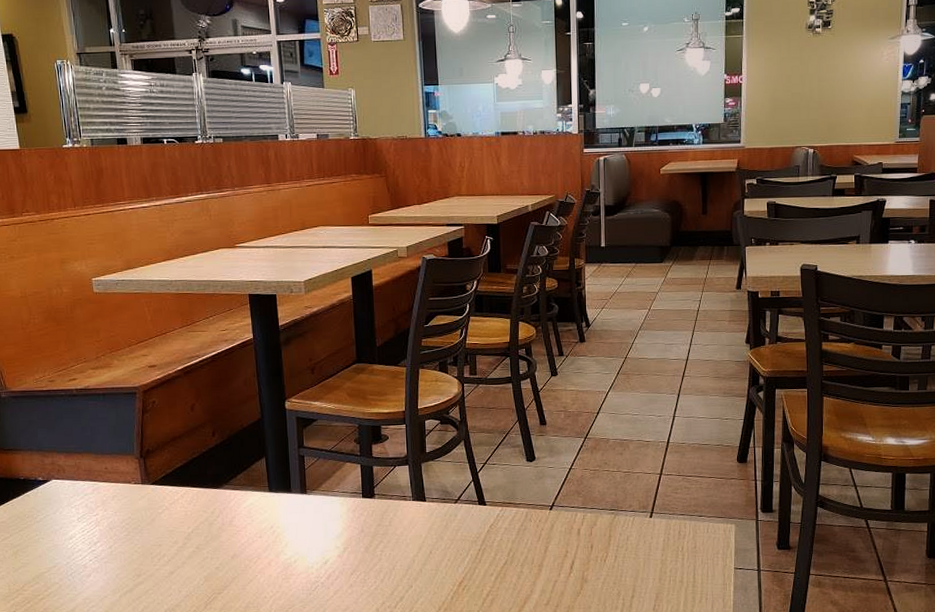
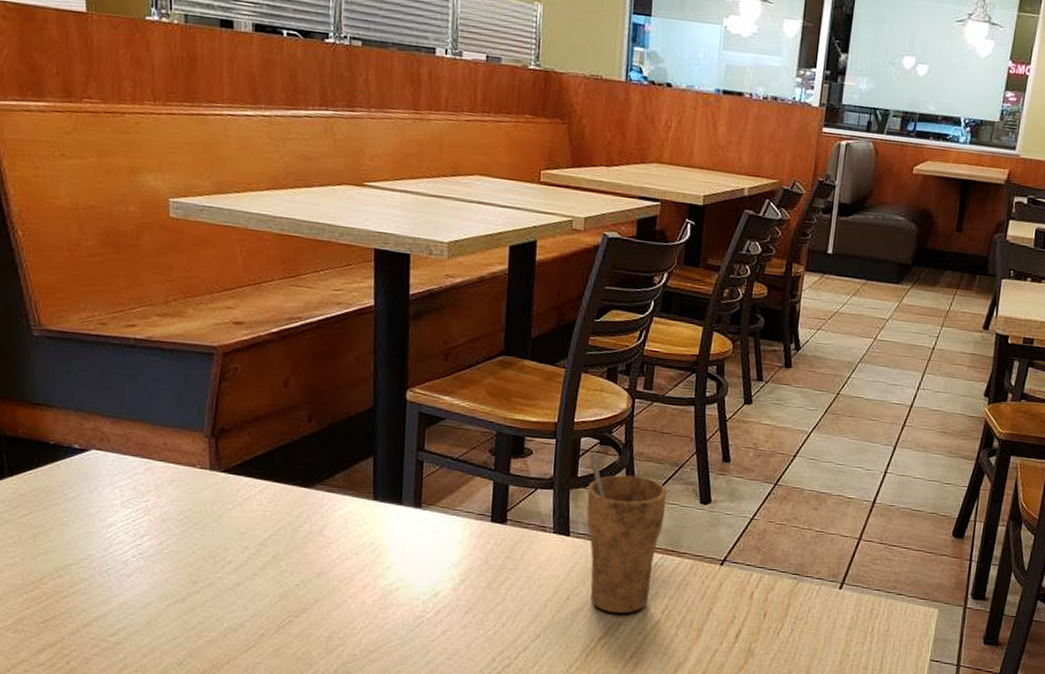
cup: none [433,432,500,560] -> present [586,454,668,614]

